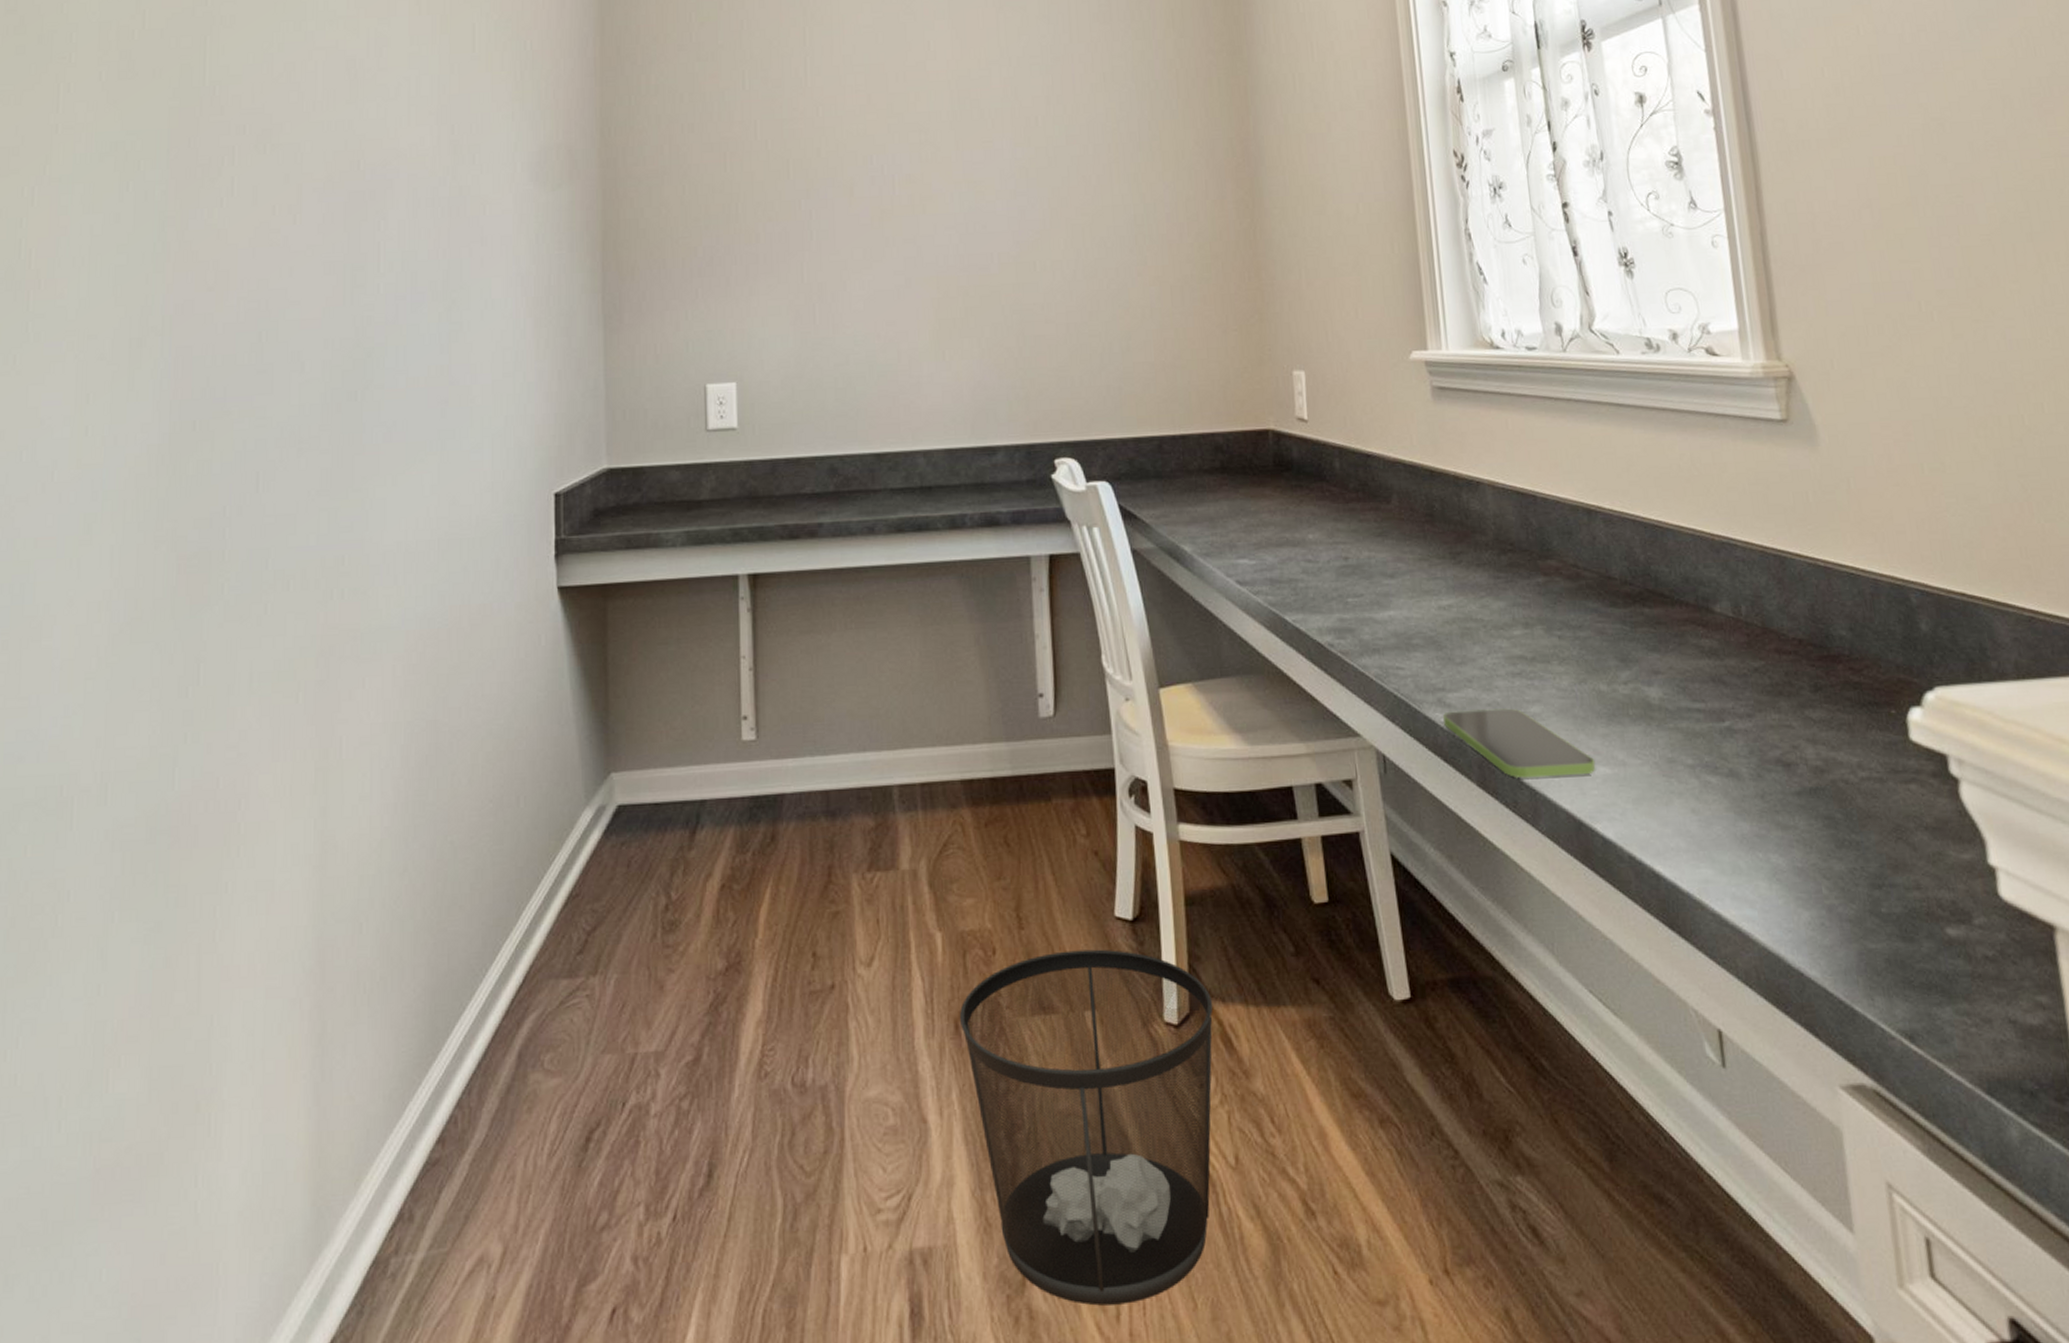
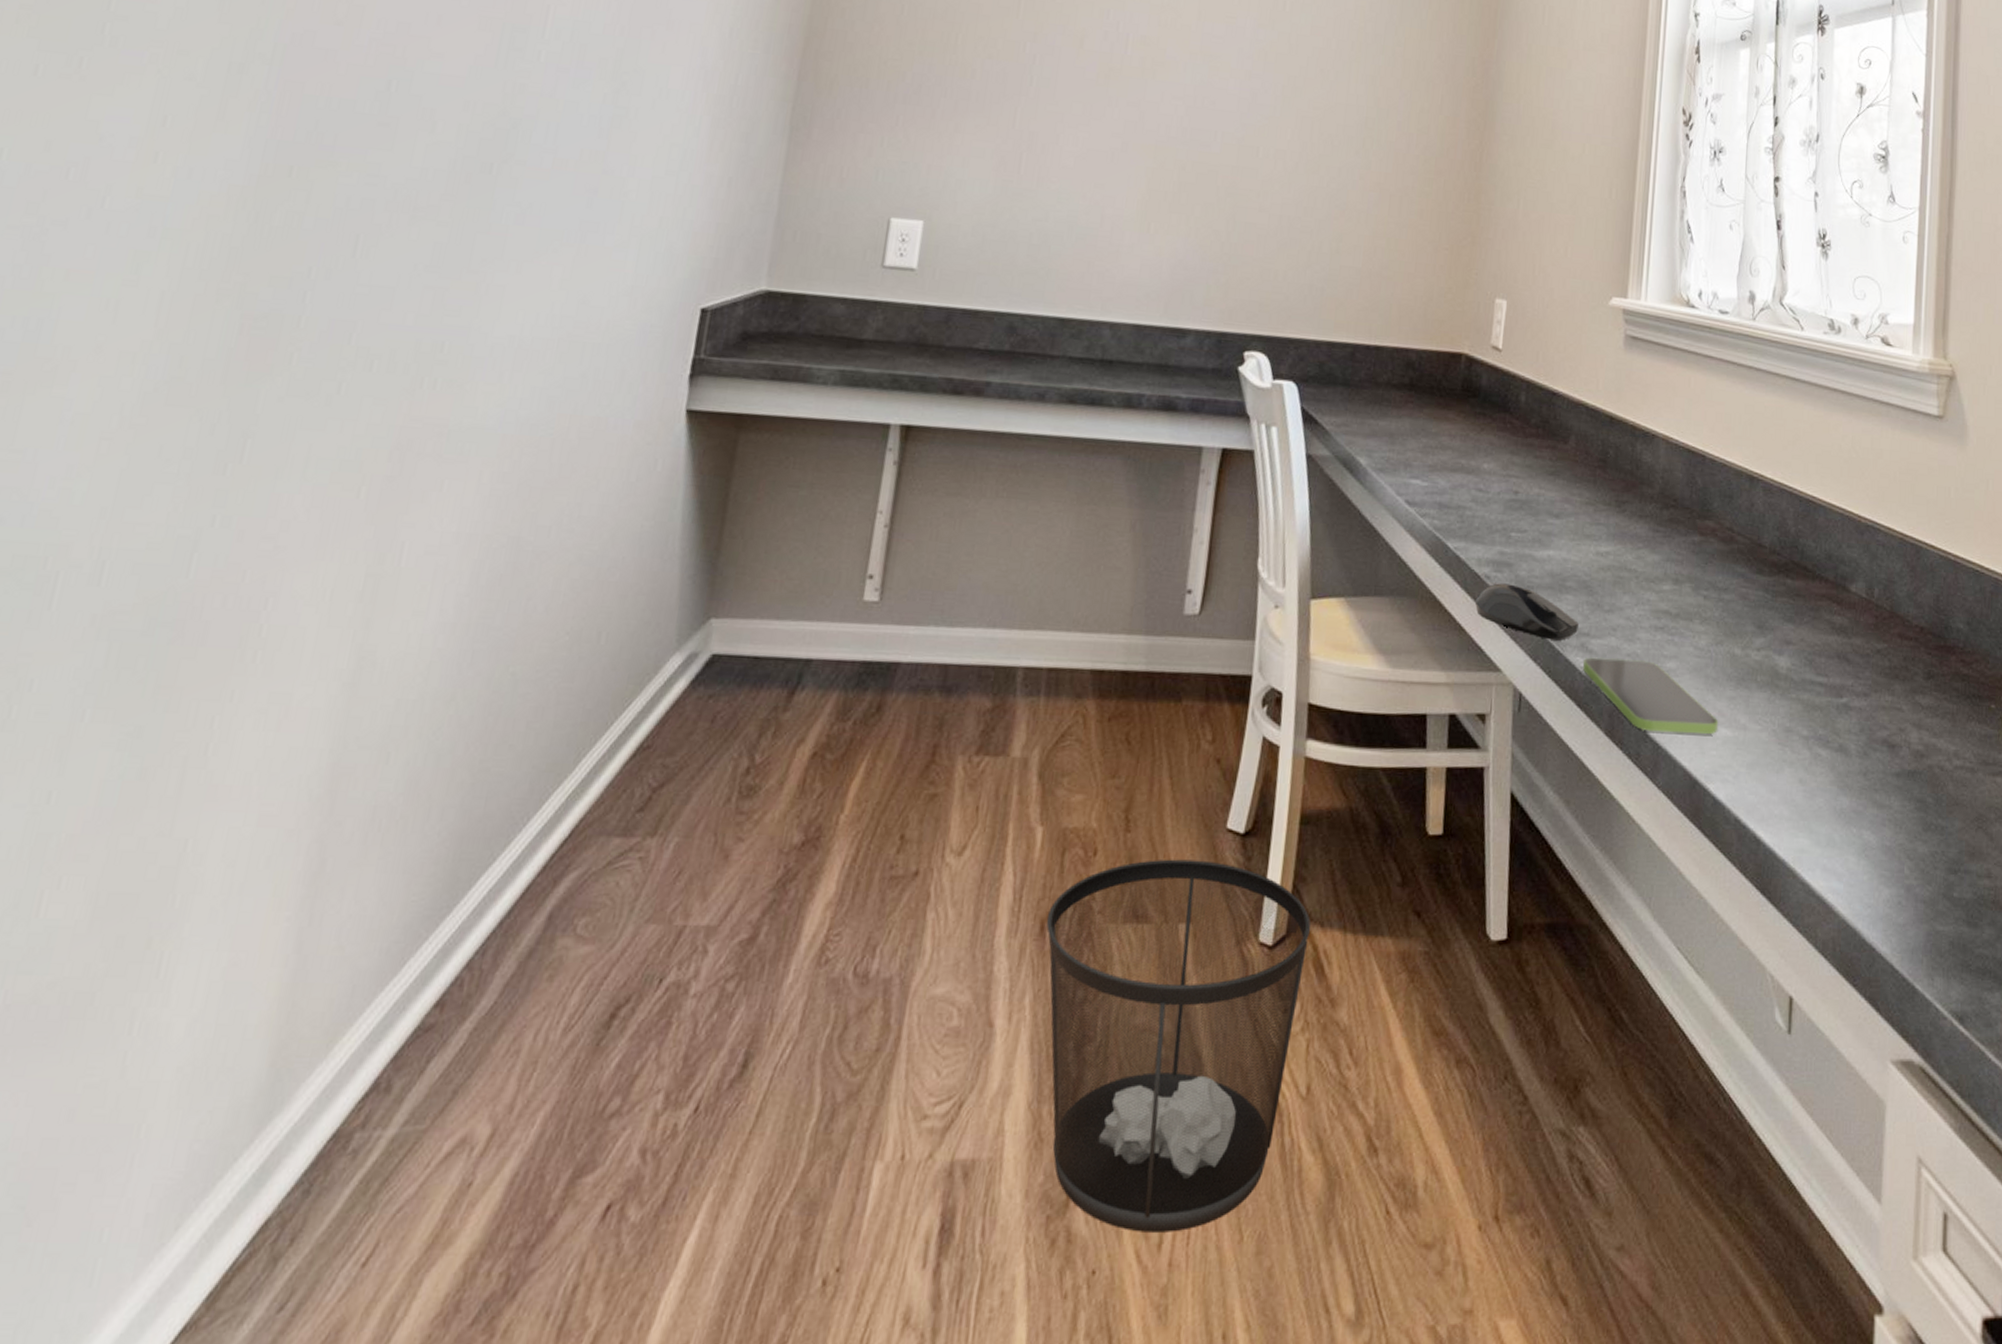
computer mouse: none [1322,649,1432,699] -> present [1474,583,1579,641]

